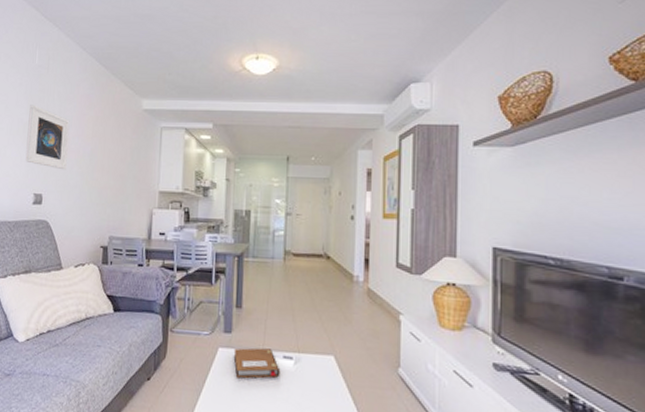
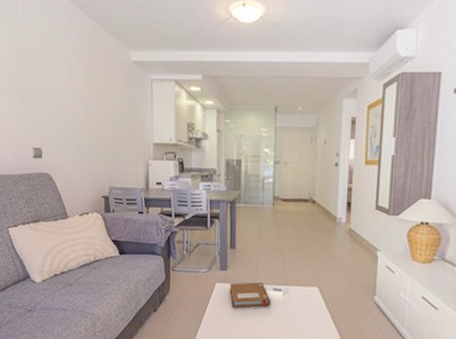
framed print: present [25,105,70,170] -> none [18,58,62,124]

